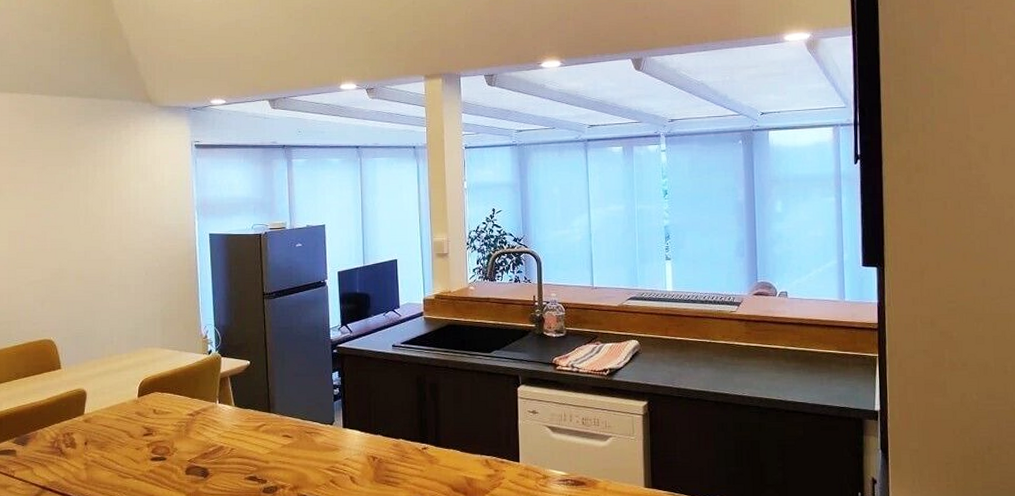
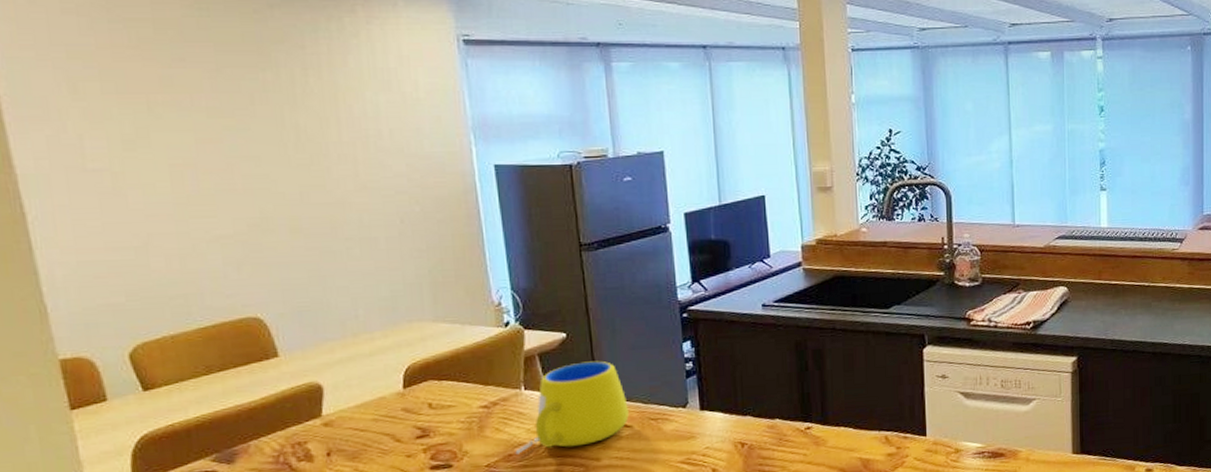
mug: none [209,384,291,453] -> present [515,361,629,454]

